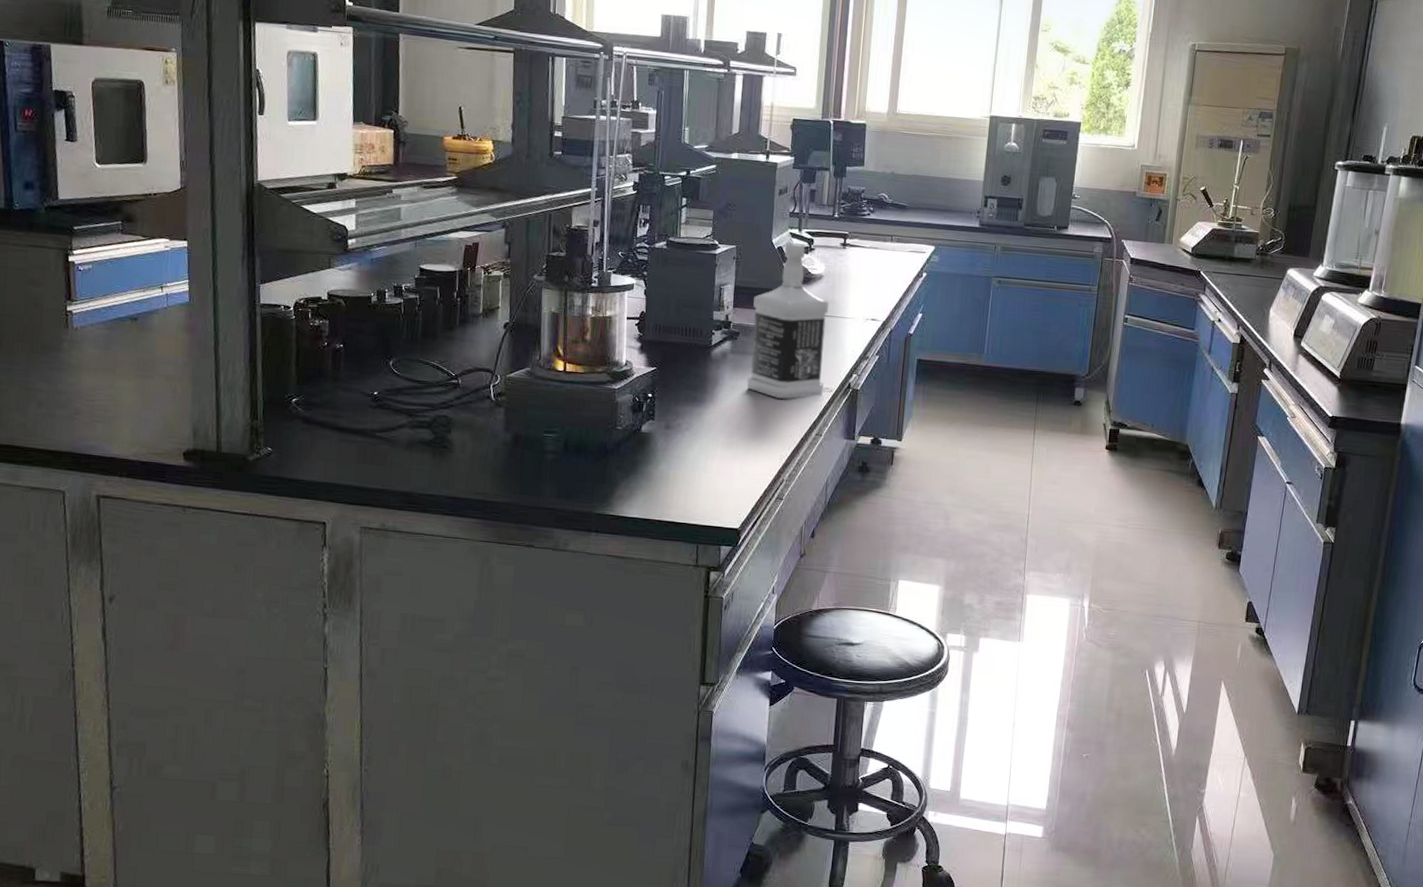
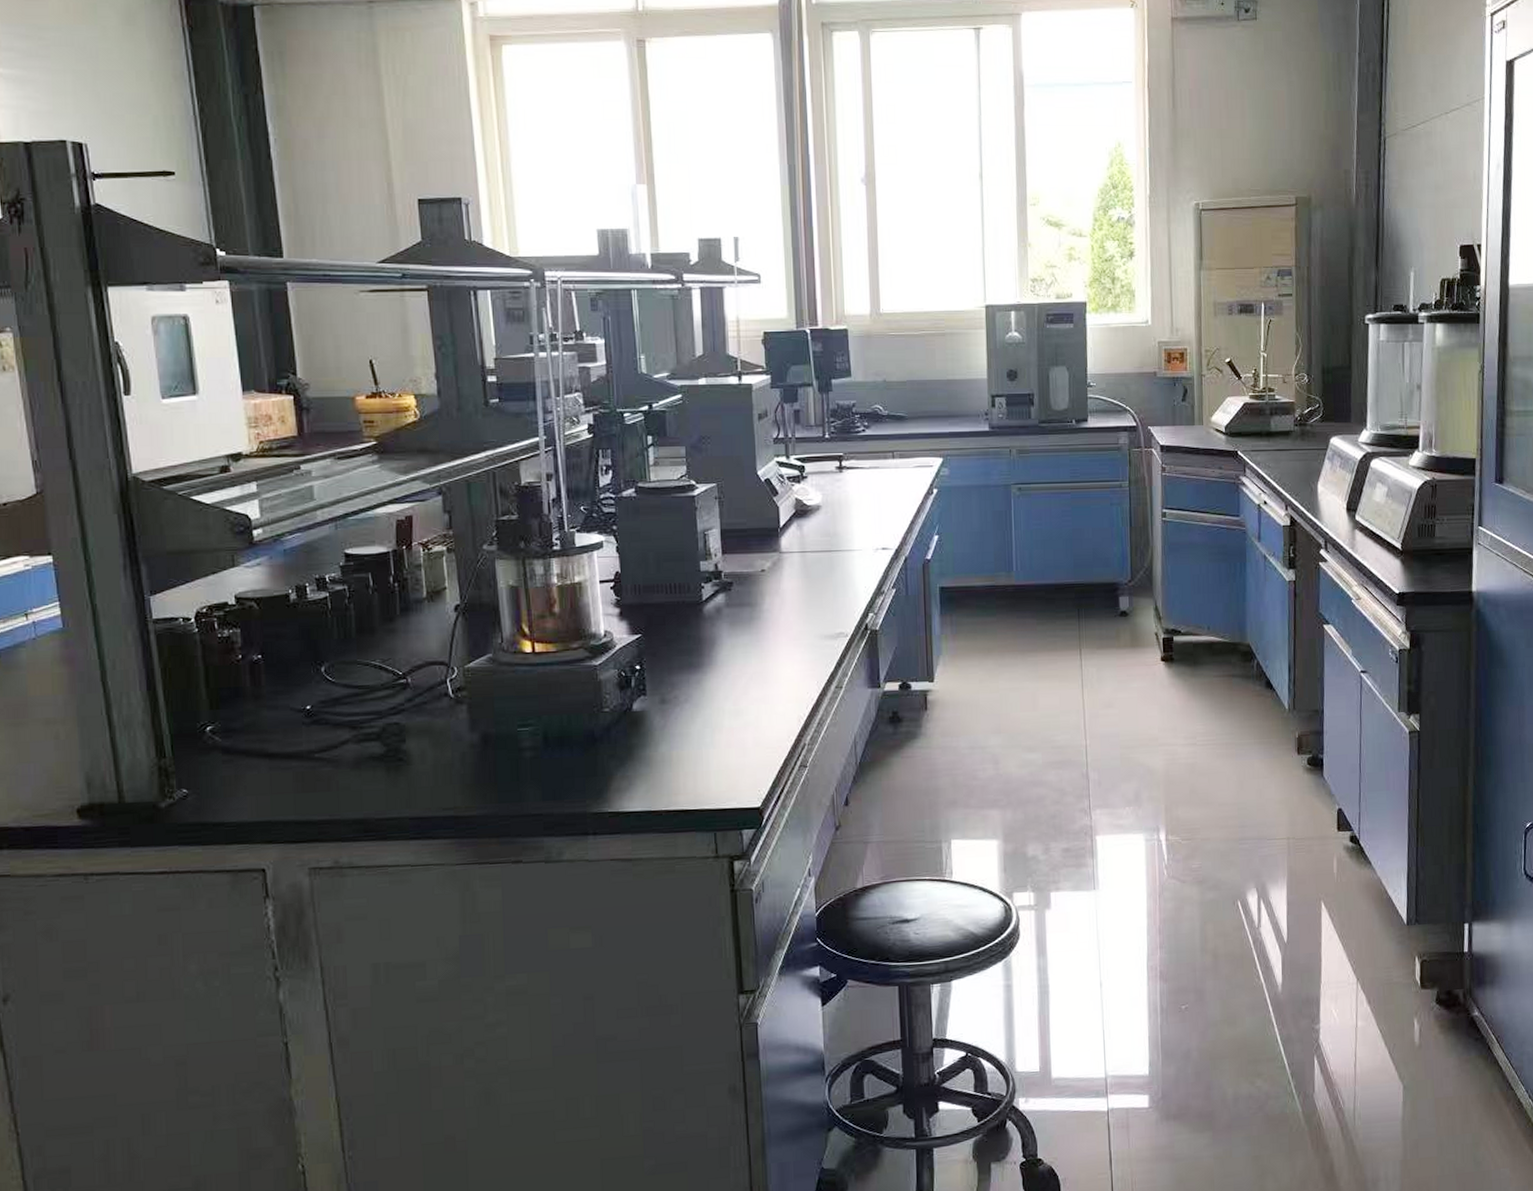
bottle: present [746,242,829,399] -> none [745,472,839,652]

